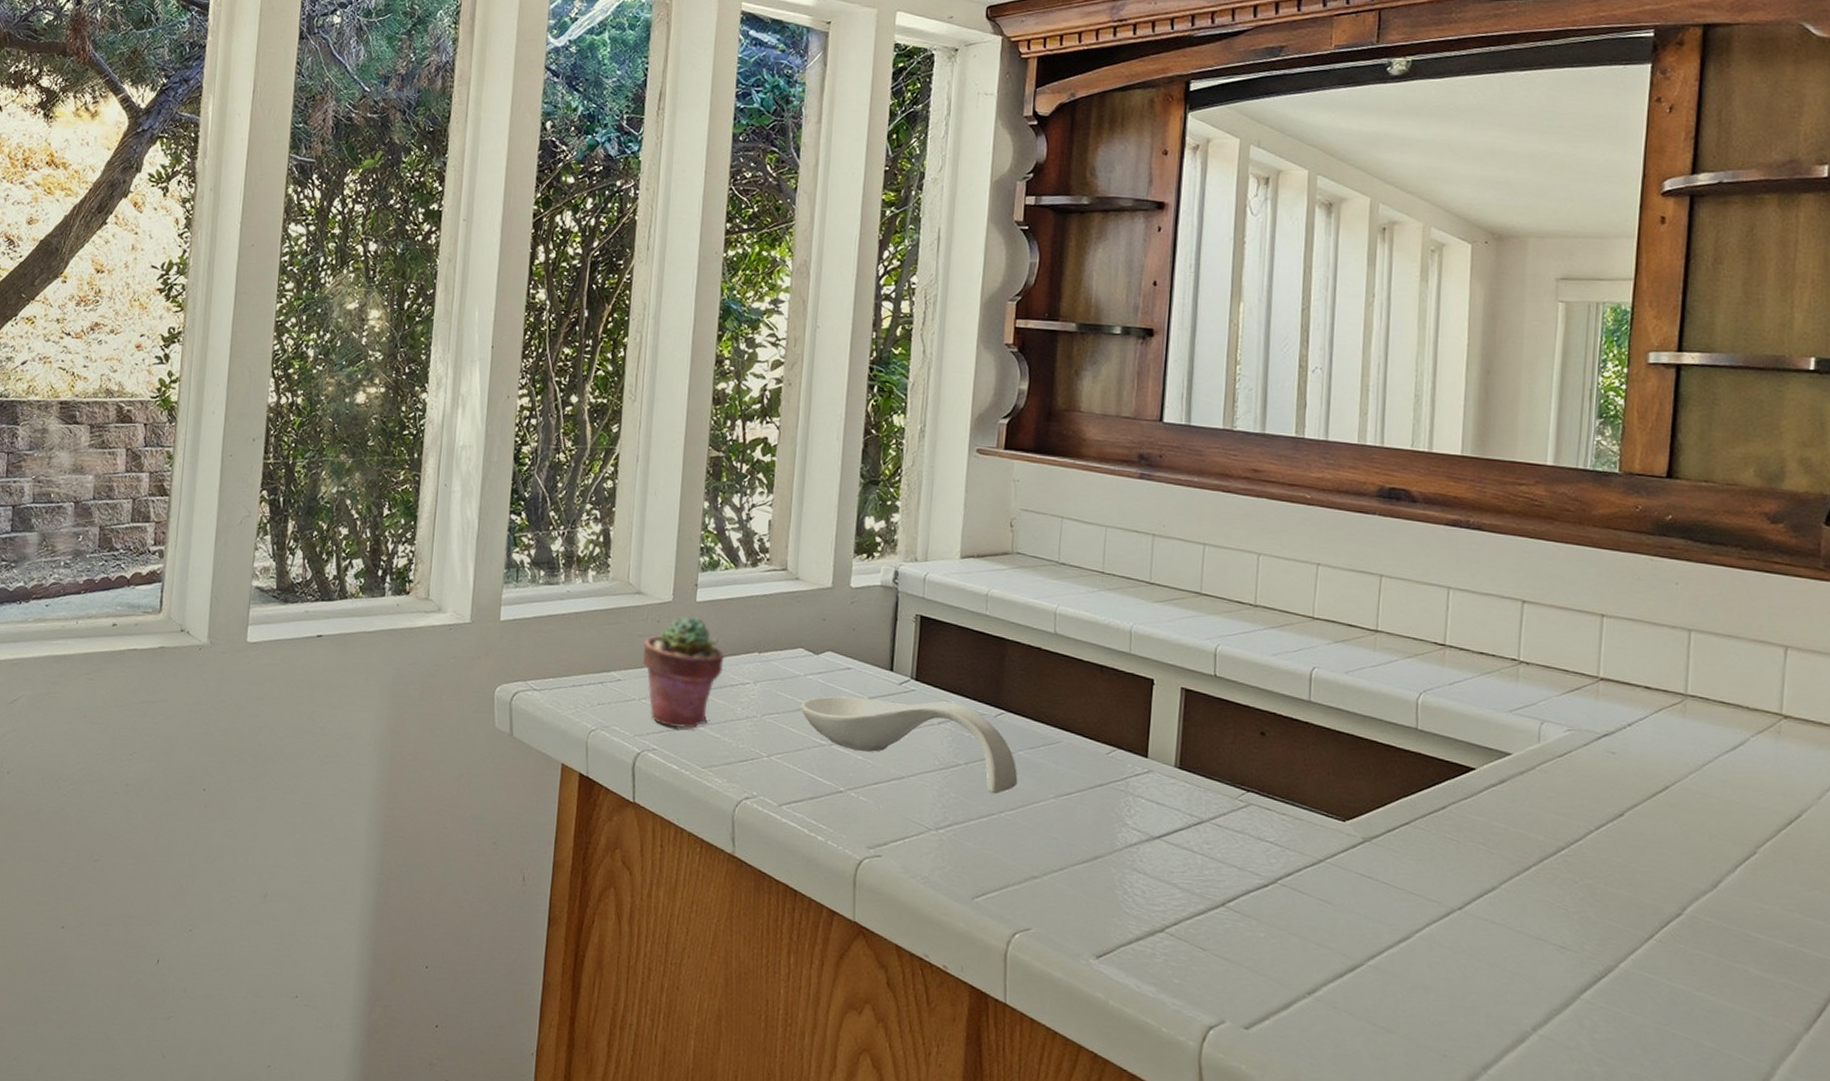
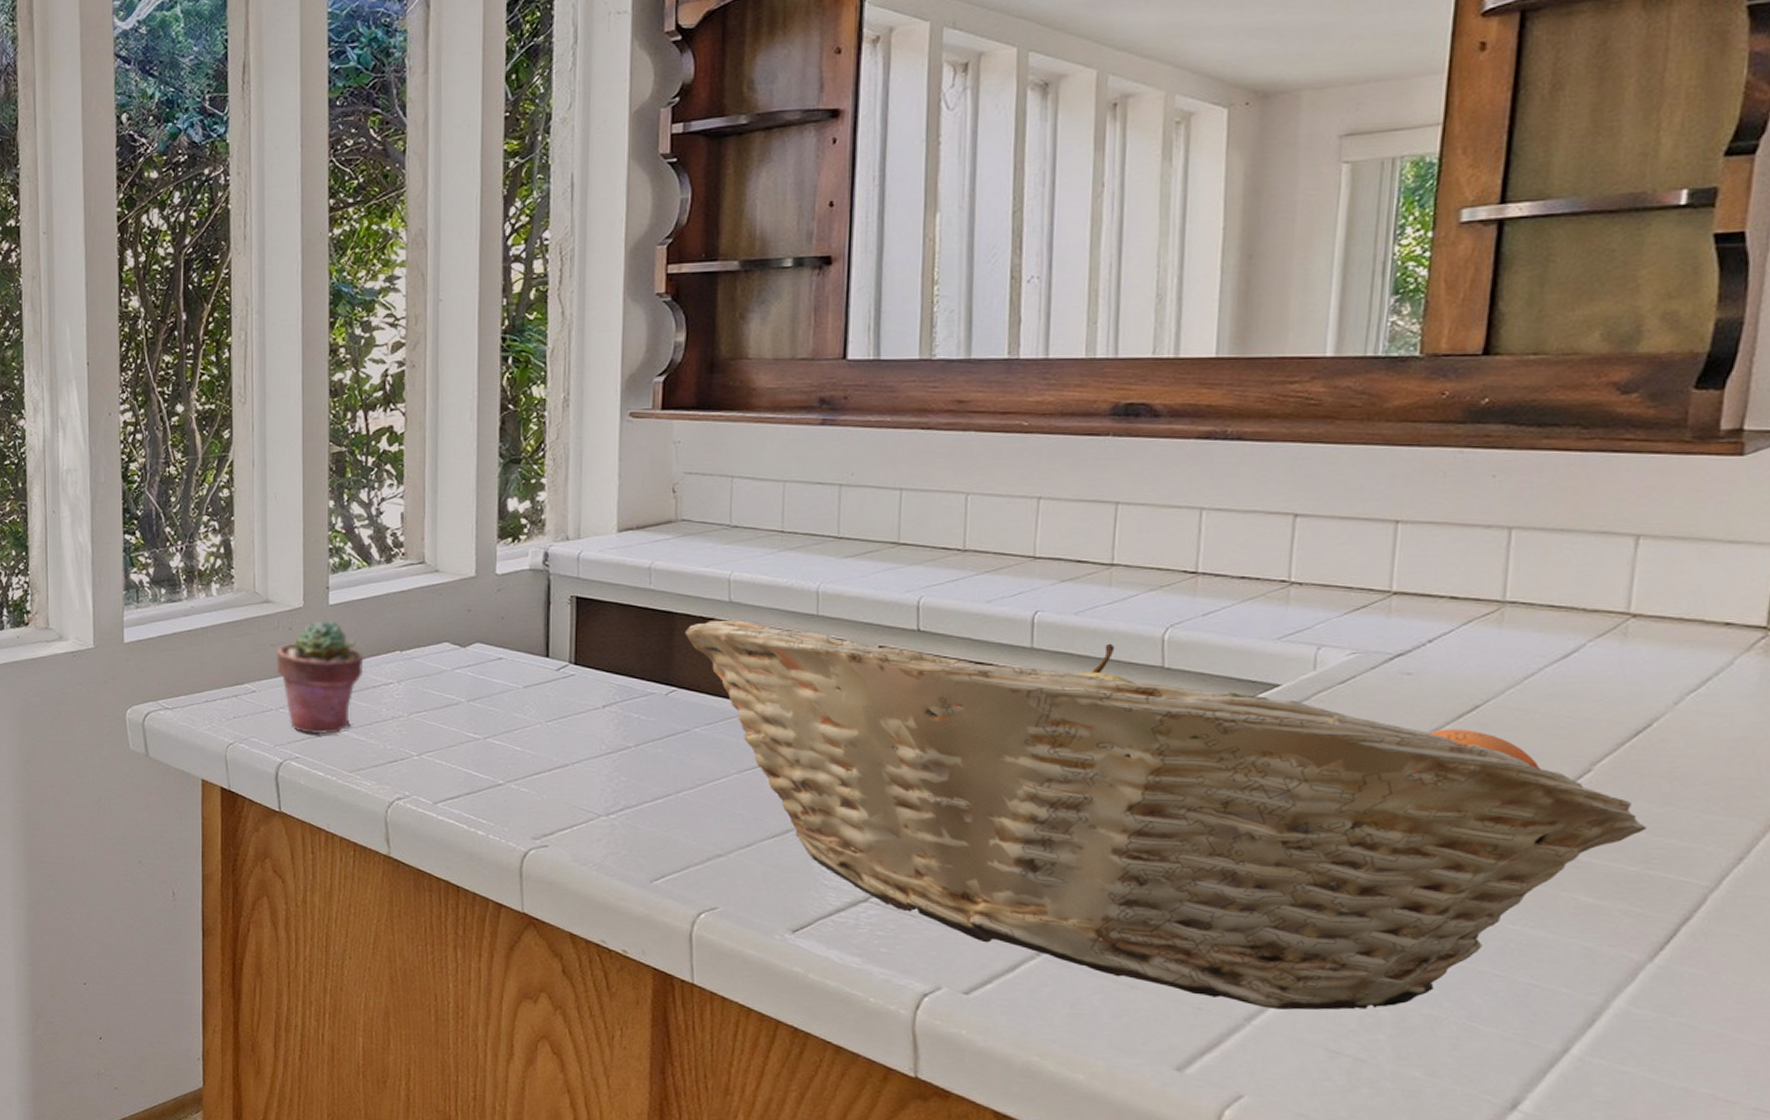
spoon rest: present [800,696,1018,794] -> none [449,684,695,774]
fruit basket: none [1015,649,1799,1065] -> present [685,620,1646,1010]

